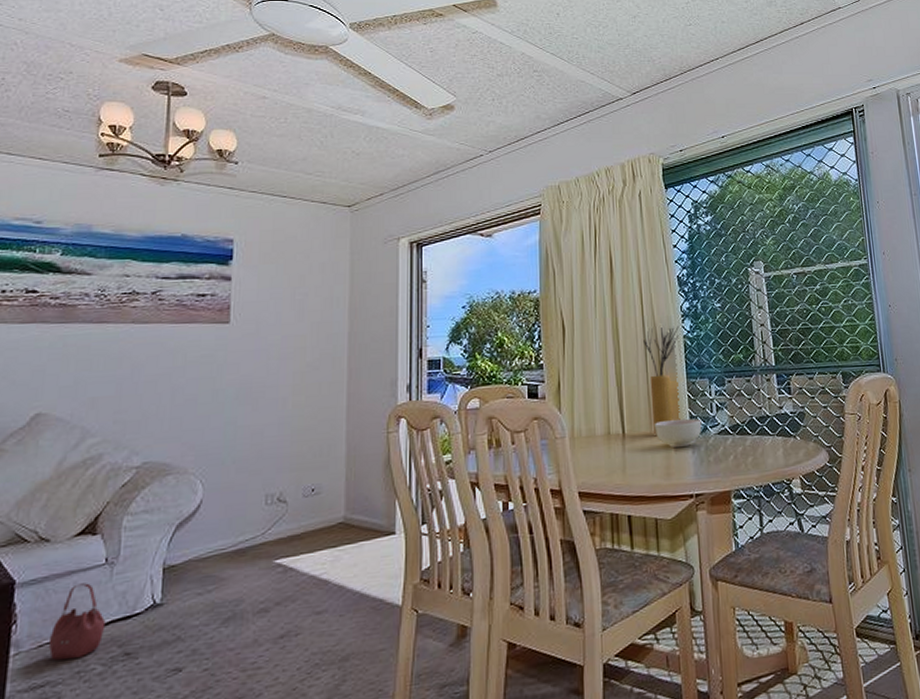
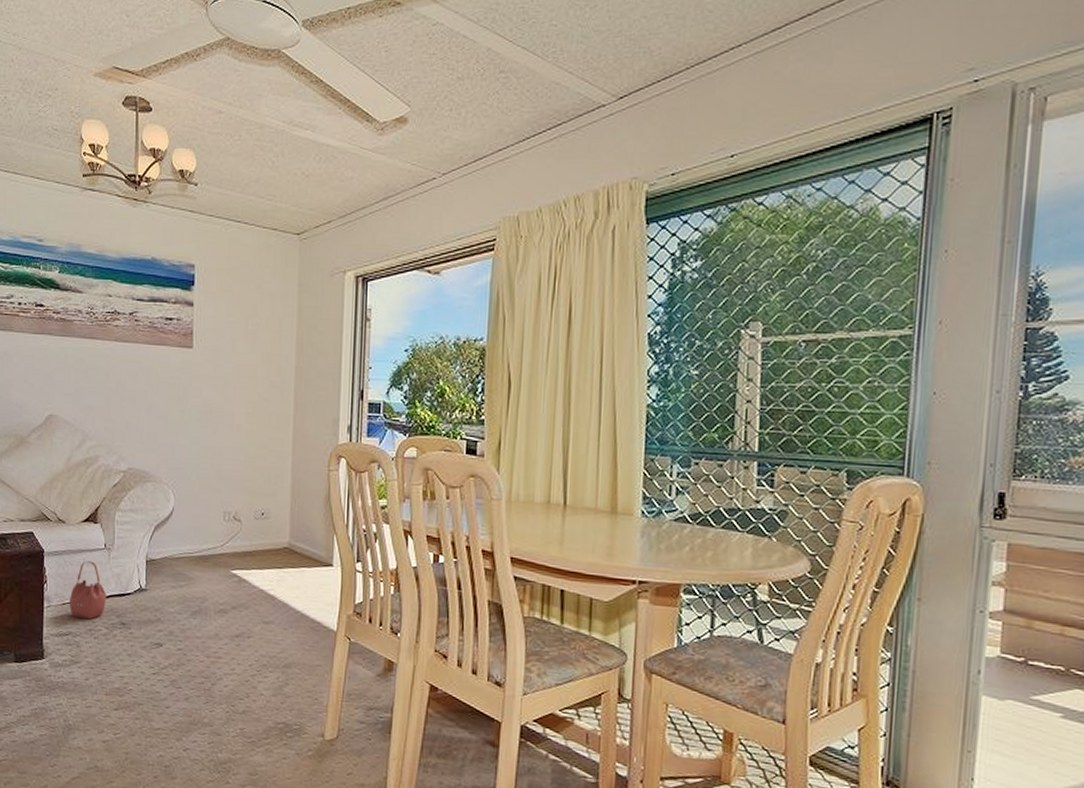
vase: present [643,325,679,437] -> none [598,392,643,513]
bowl: present [654,418,702,448] -> none [600,497,657,529]

